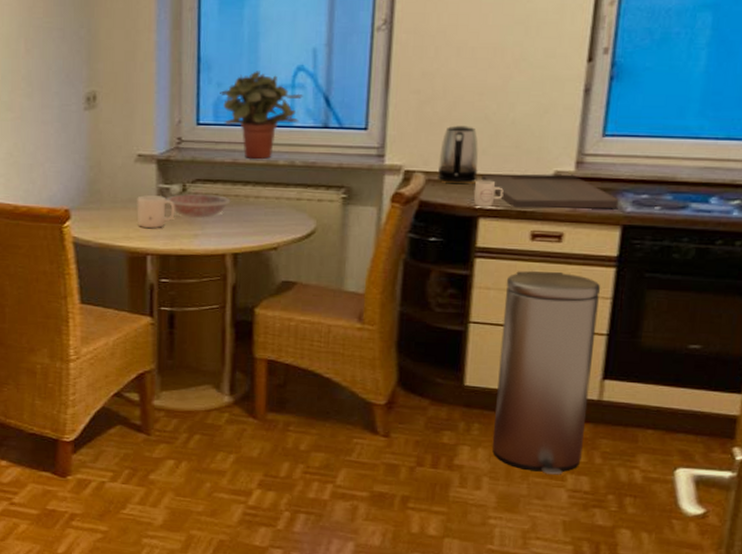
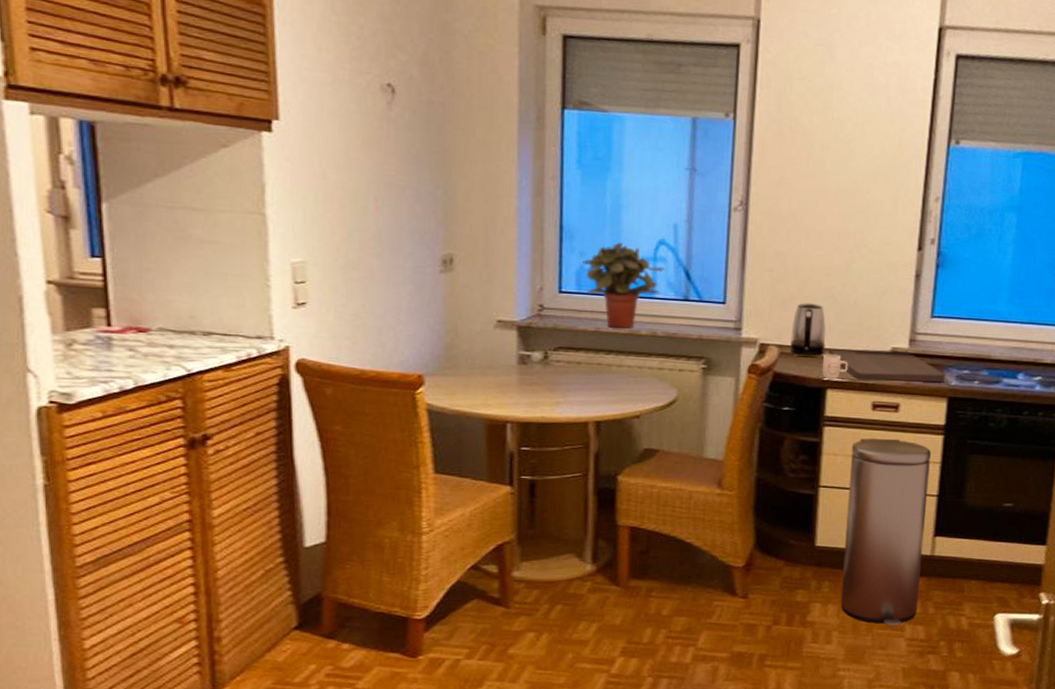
mug: present [137,195,175,228] -> none [496,362,537,395]
bowl: present [165,193,231,218] -> none [526,360,594,386]

